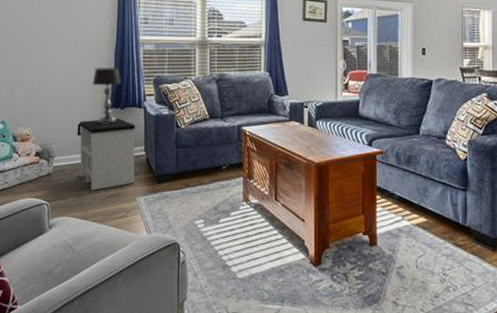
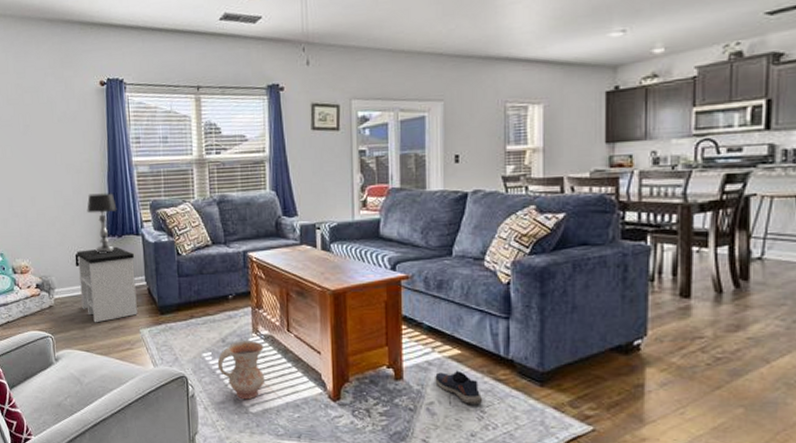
ceramic jug: none [209,209,253,266] -> present [217,341,265,400]
shoe: none [404,236,445,268] -> present [435,370,483,405]

